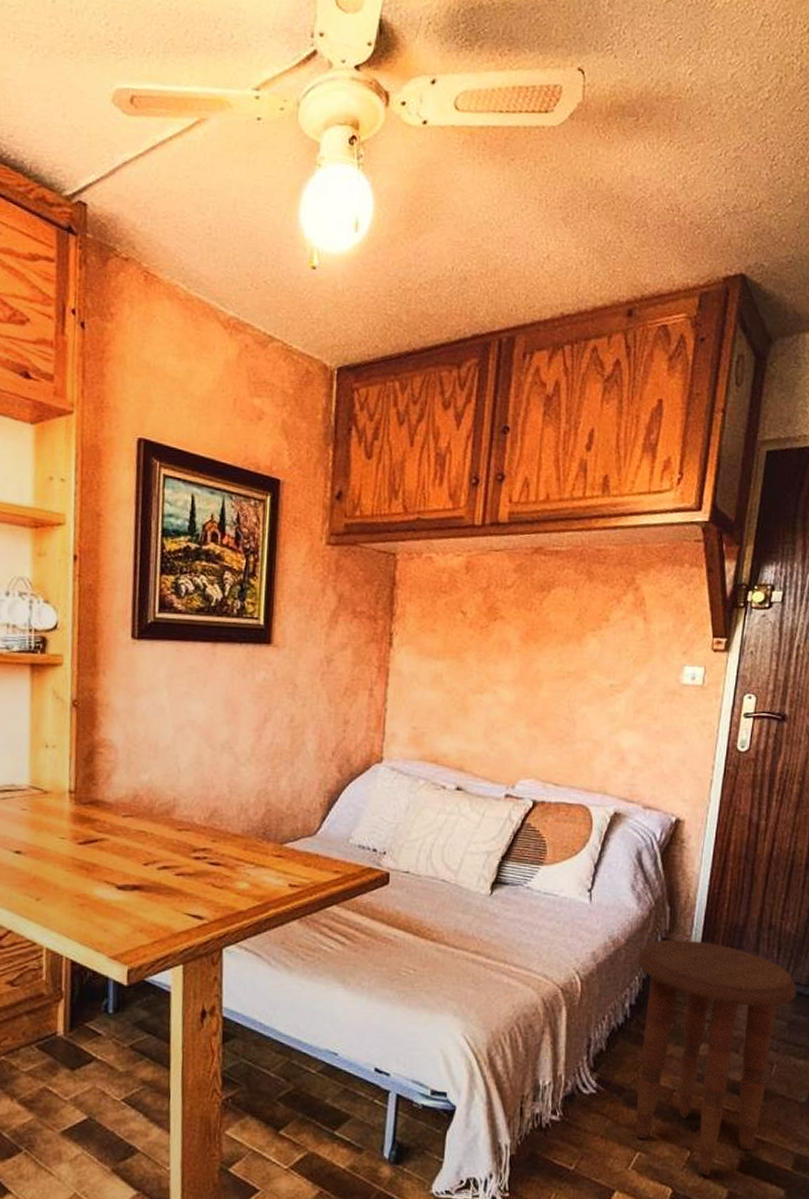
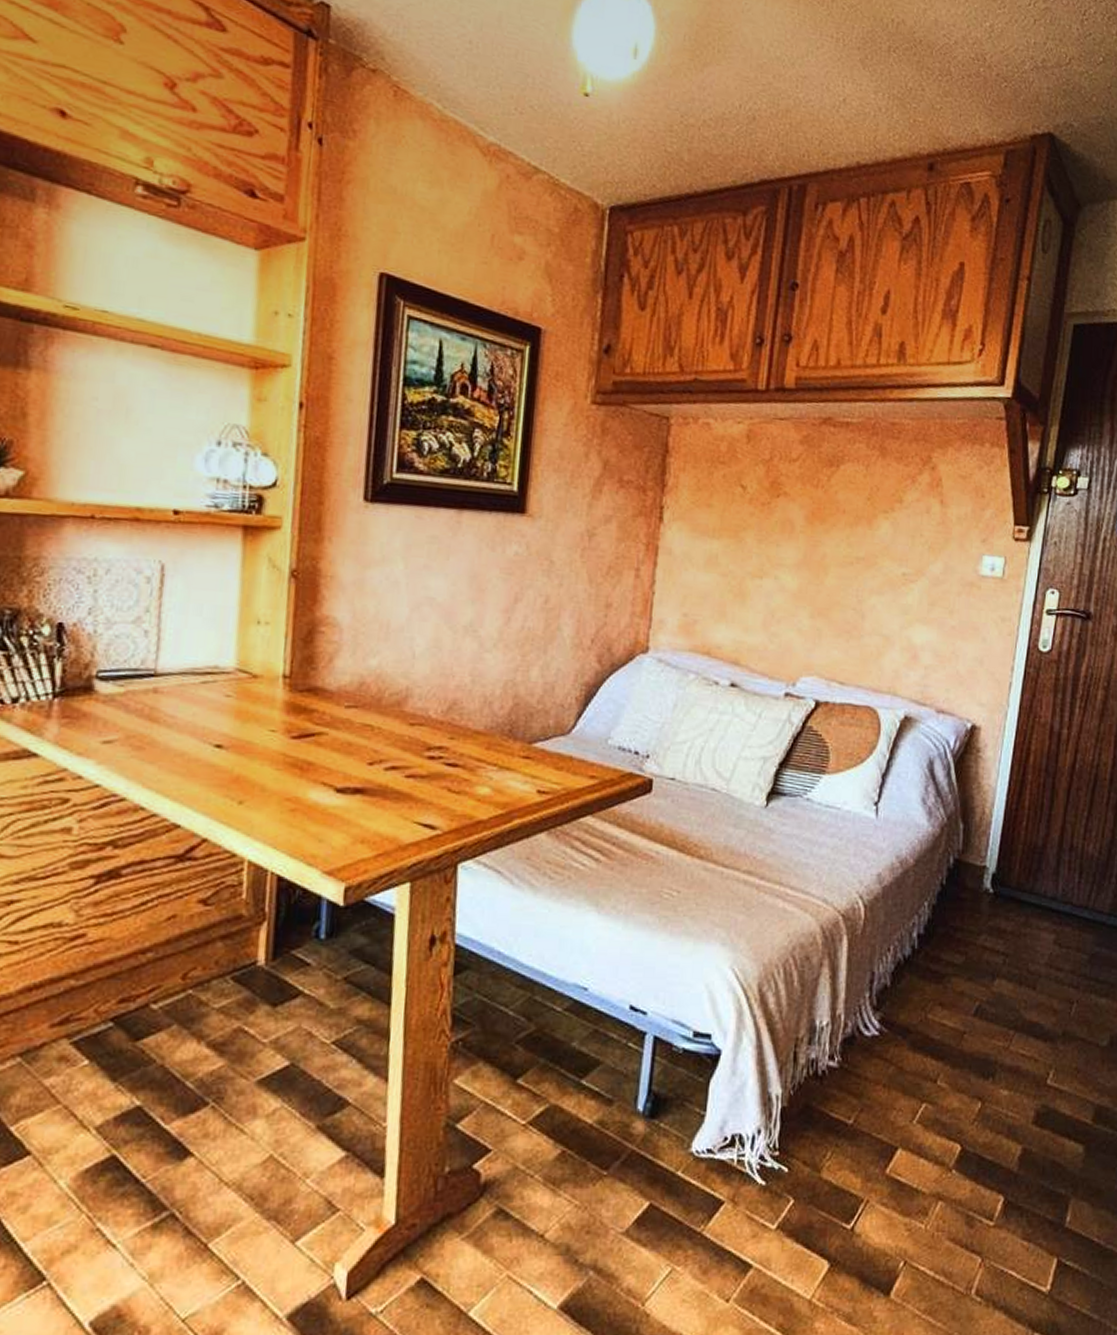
side table: present [635,939,797,1176] -> none [921,860,1099,1131]

